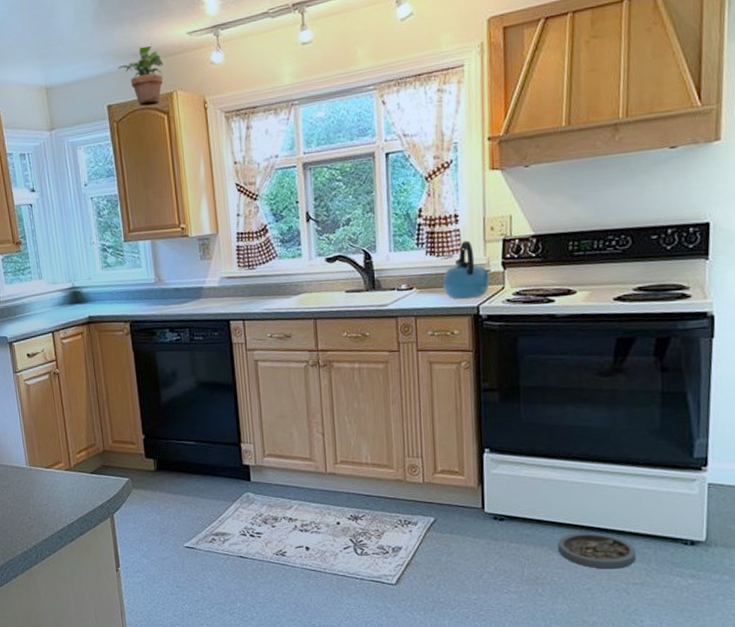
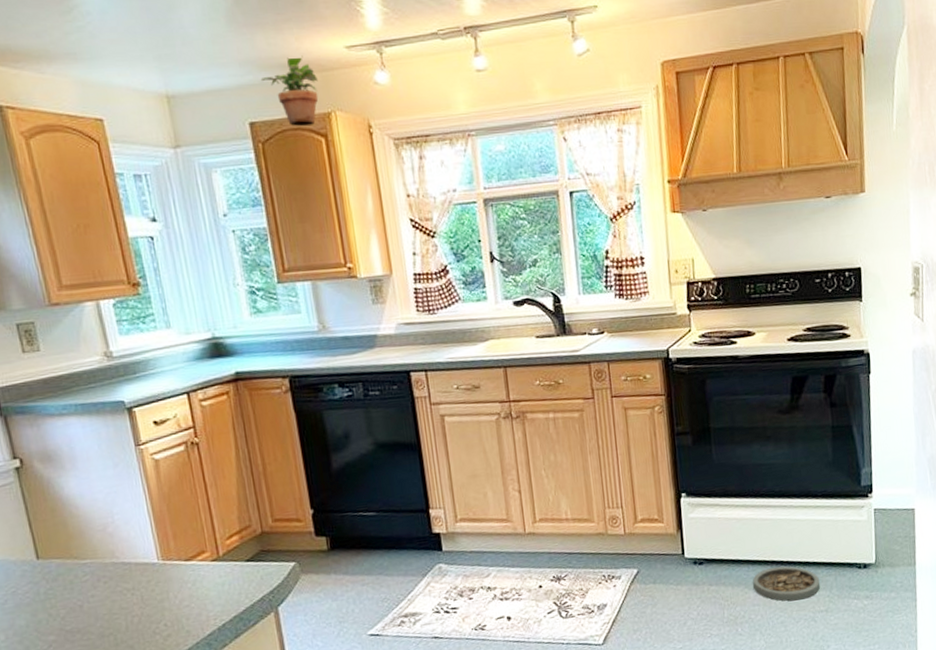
kettle: present [442,240,490,300] -> none [632,283,677,344]

